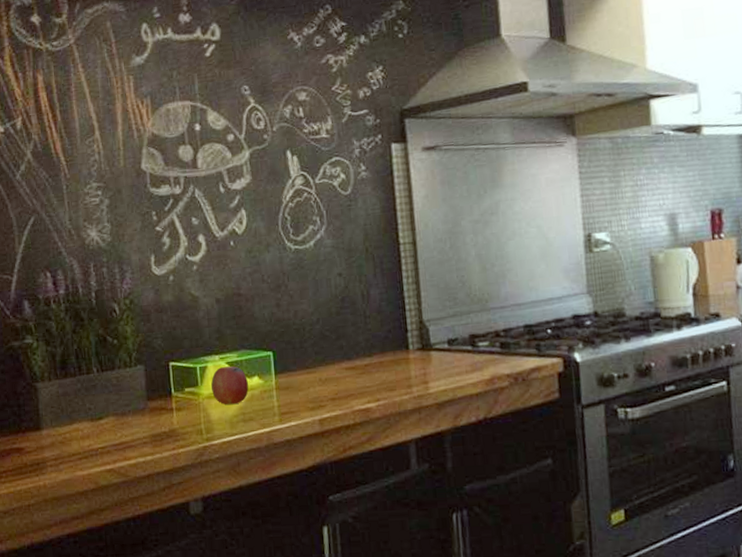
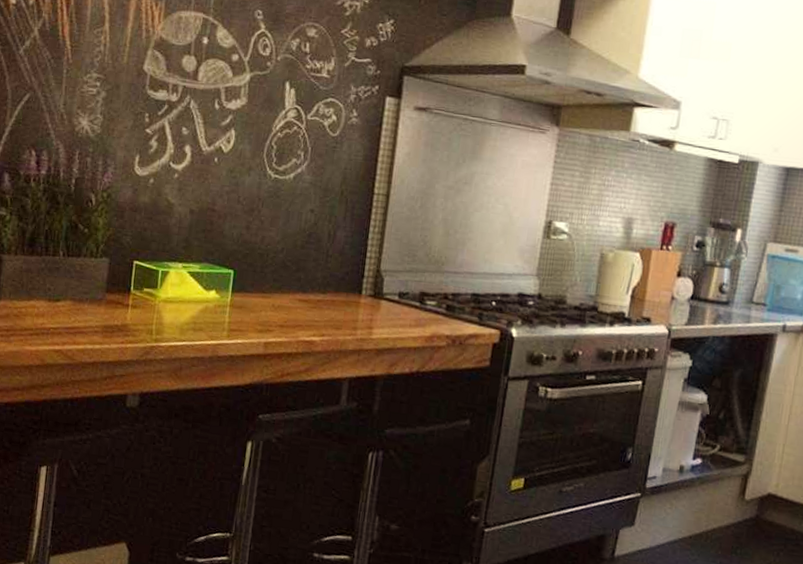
fruit: present [210,366,249,405] -> none [168,275,206,313]

